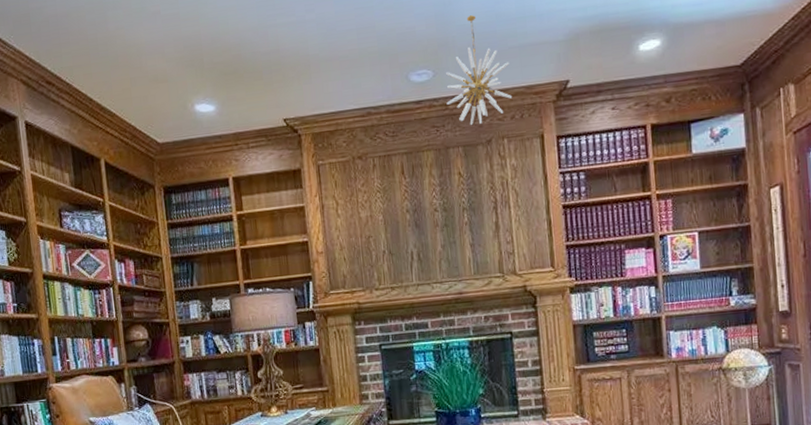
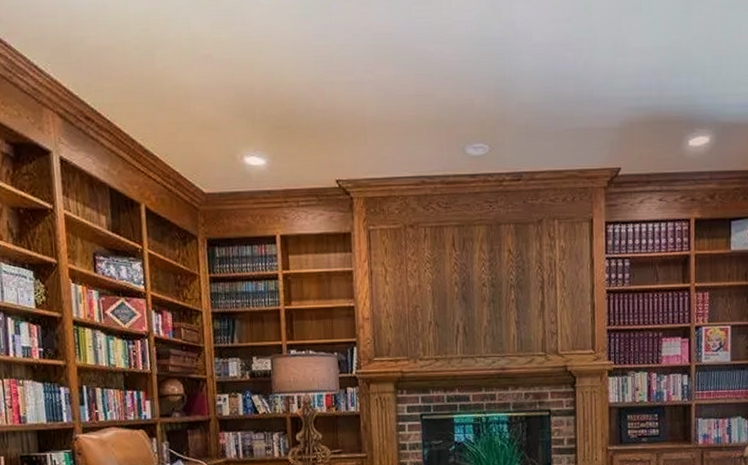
chandelier: present [446,15,513,126] -> none [501,94,566,204]

